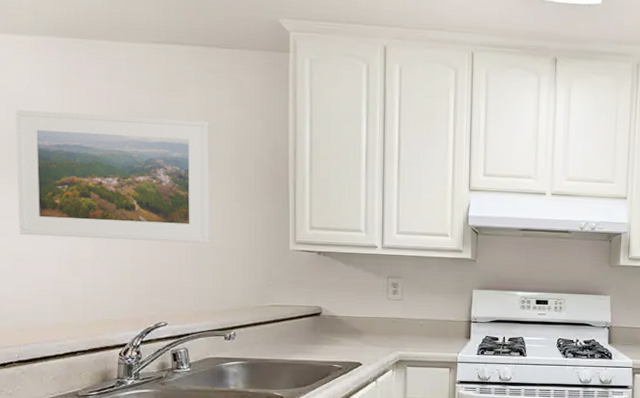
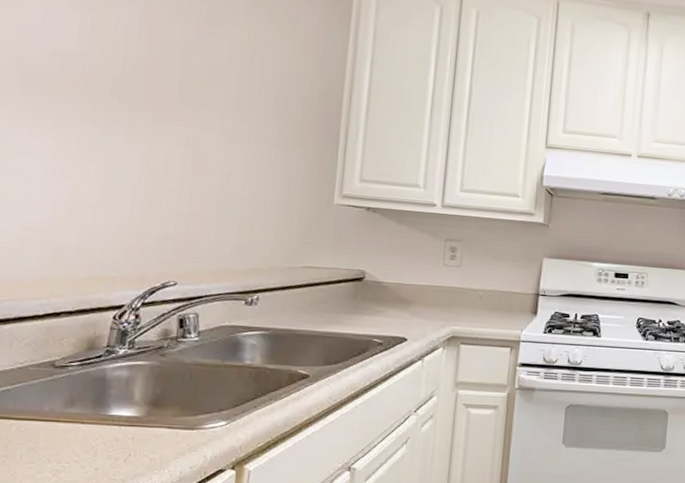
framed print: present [15,109,211,244] -> none [11,31,255,193]

